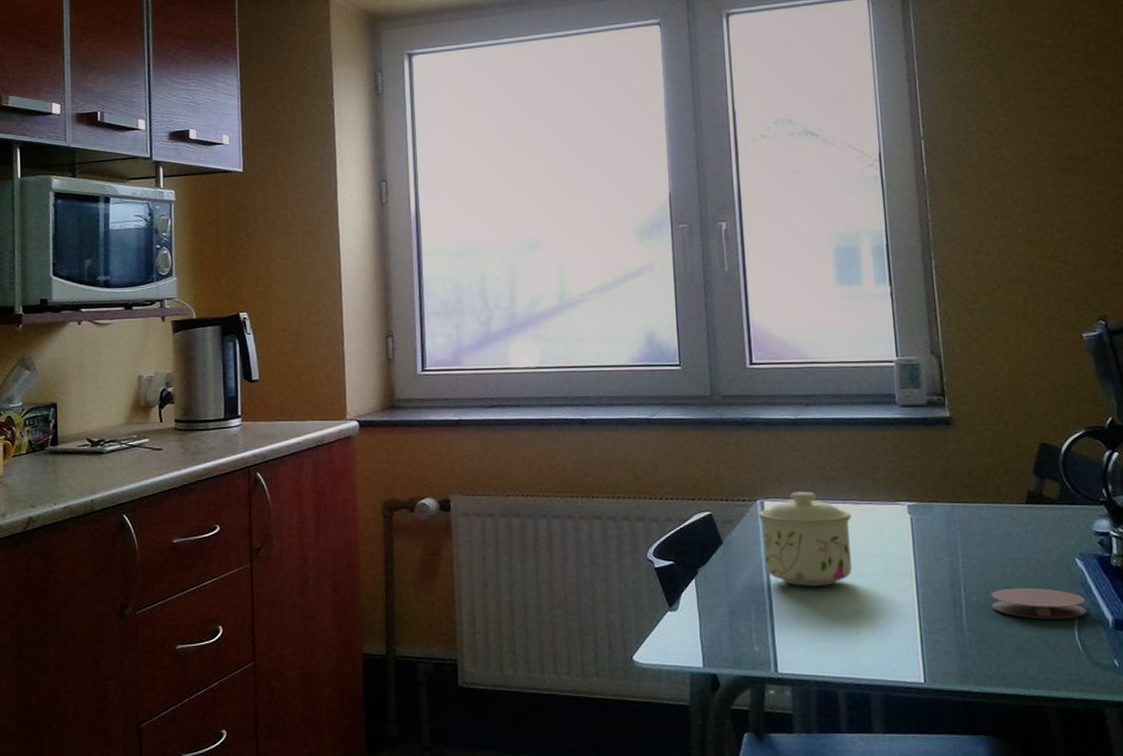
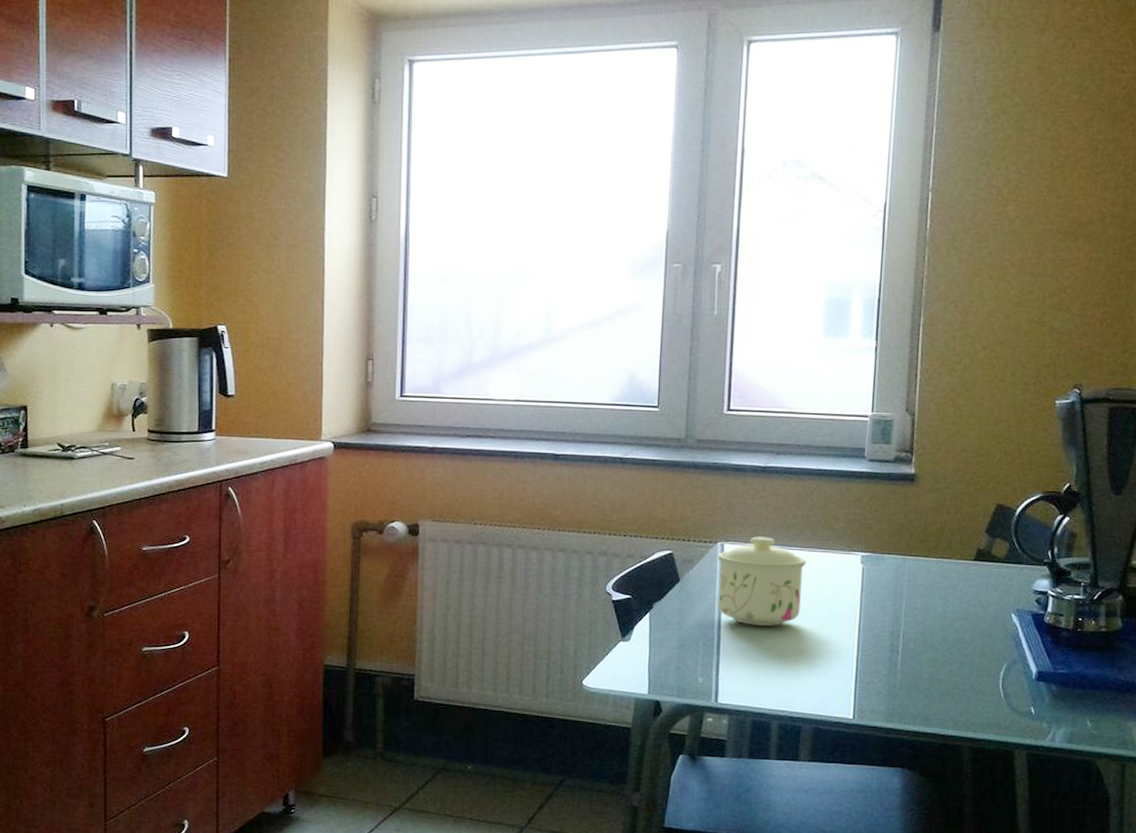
coaster: present [991,587,1087,620] -> none [926,637,1014,669]

